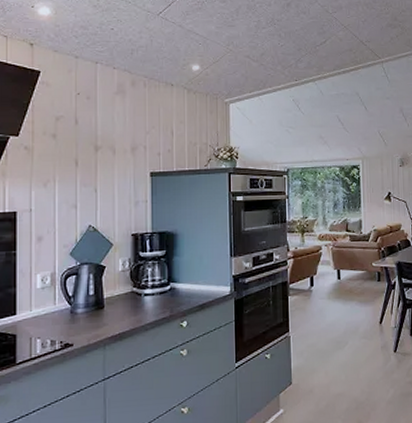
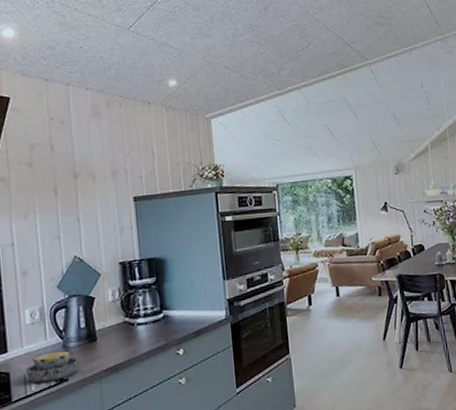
bowl: none [32,315,86,347] -> present [25,349,80,383]

